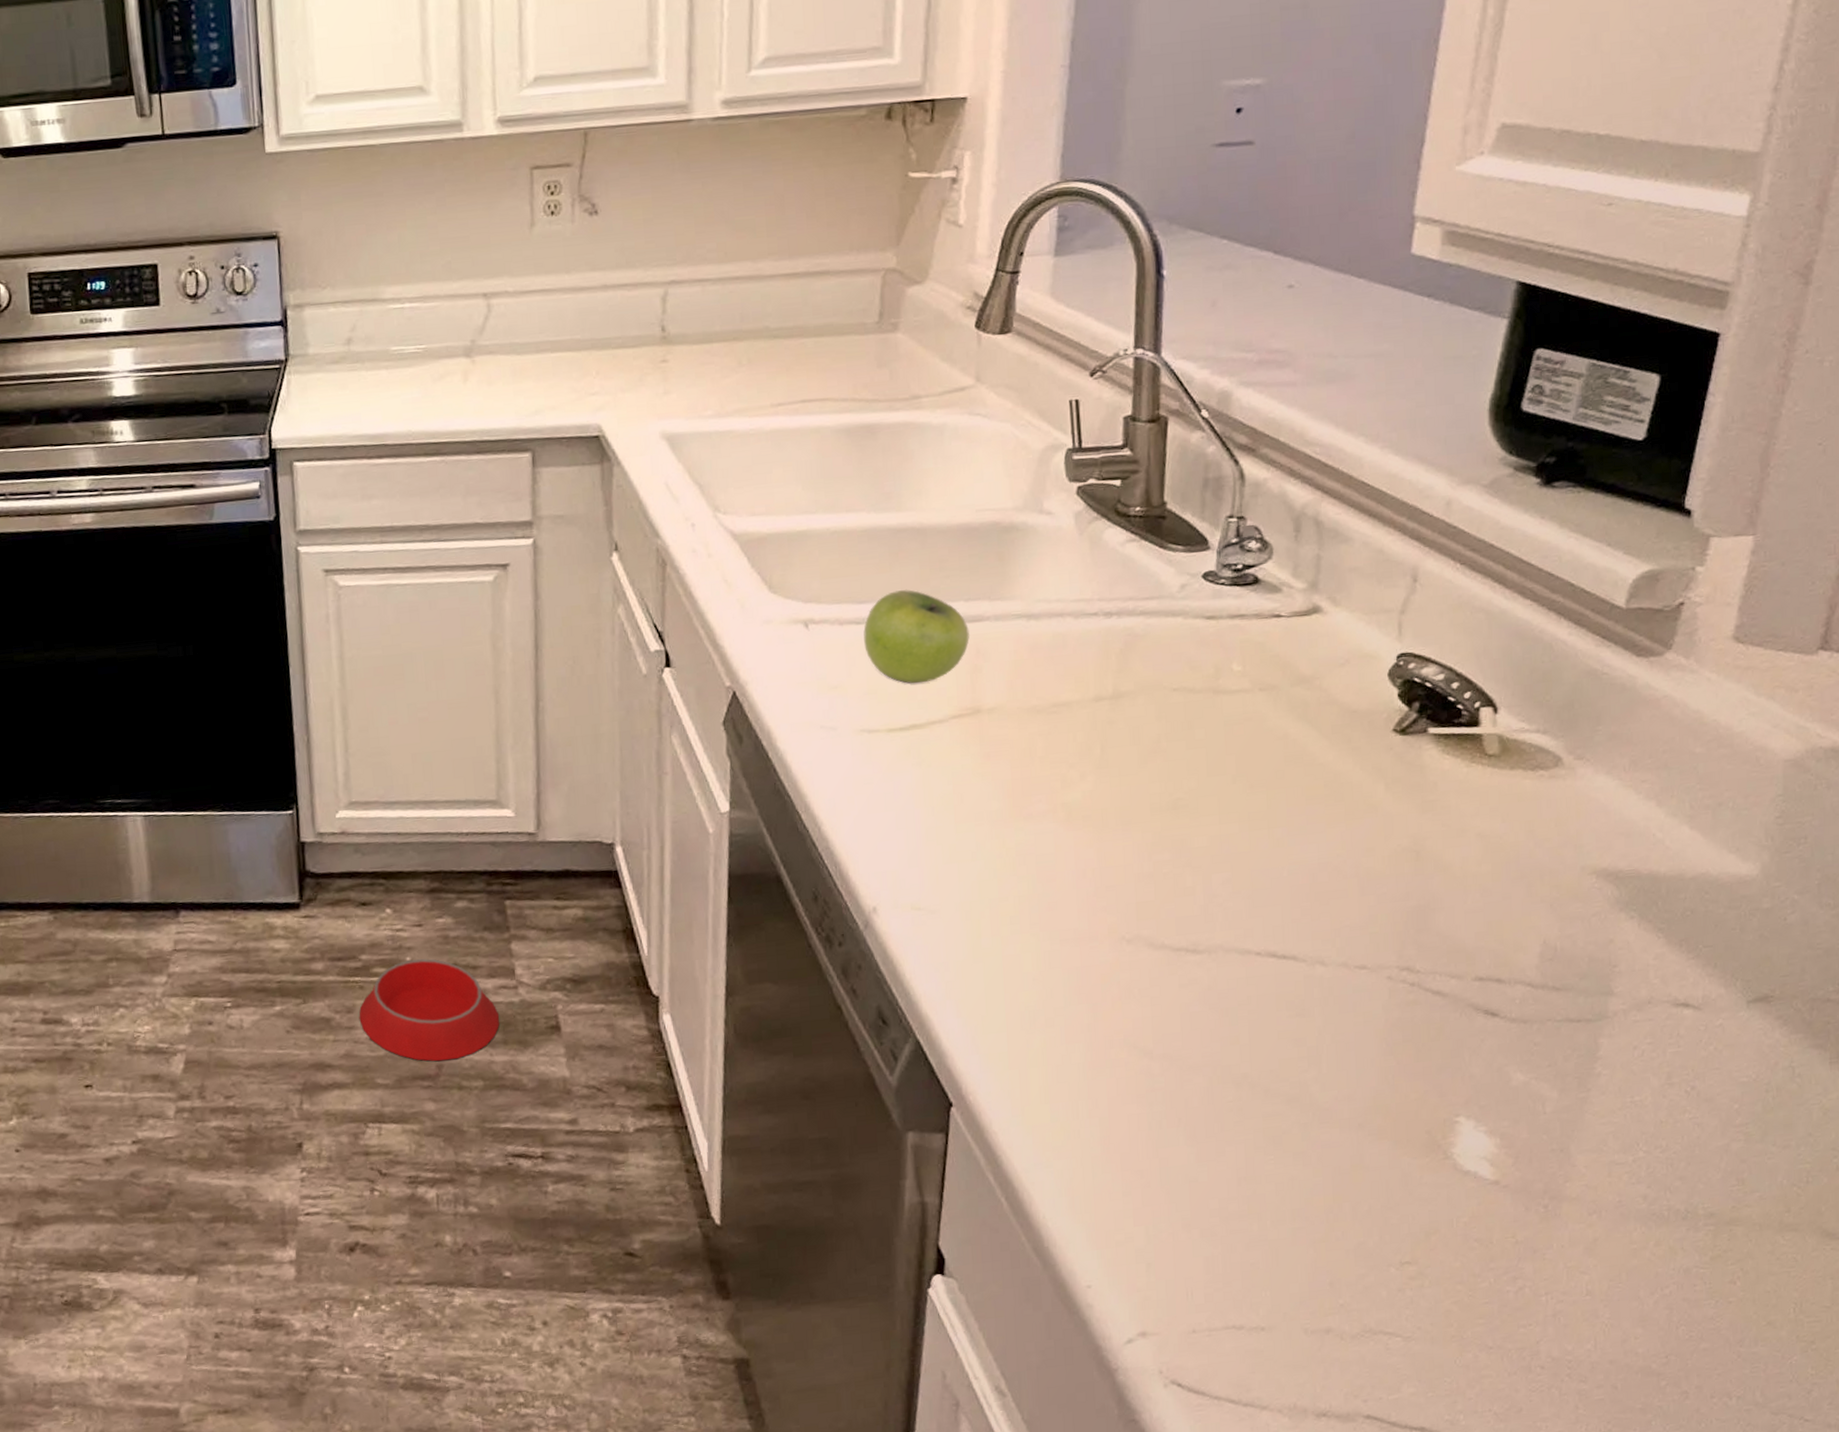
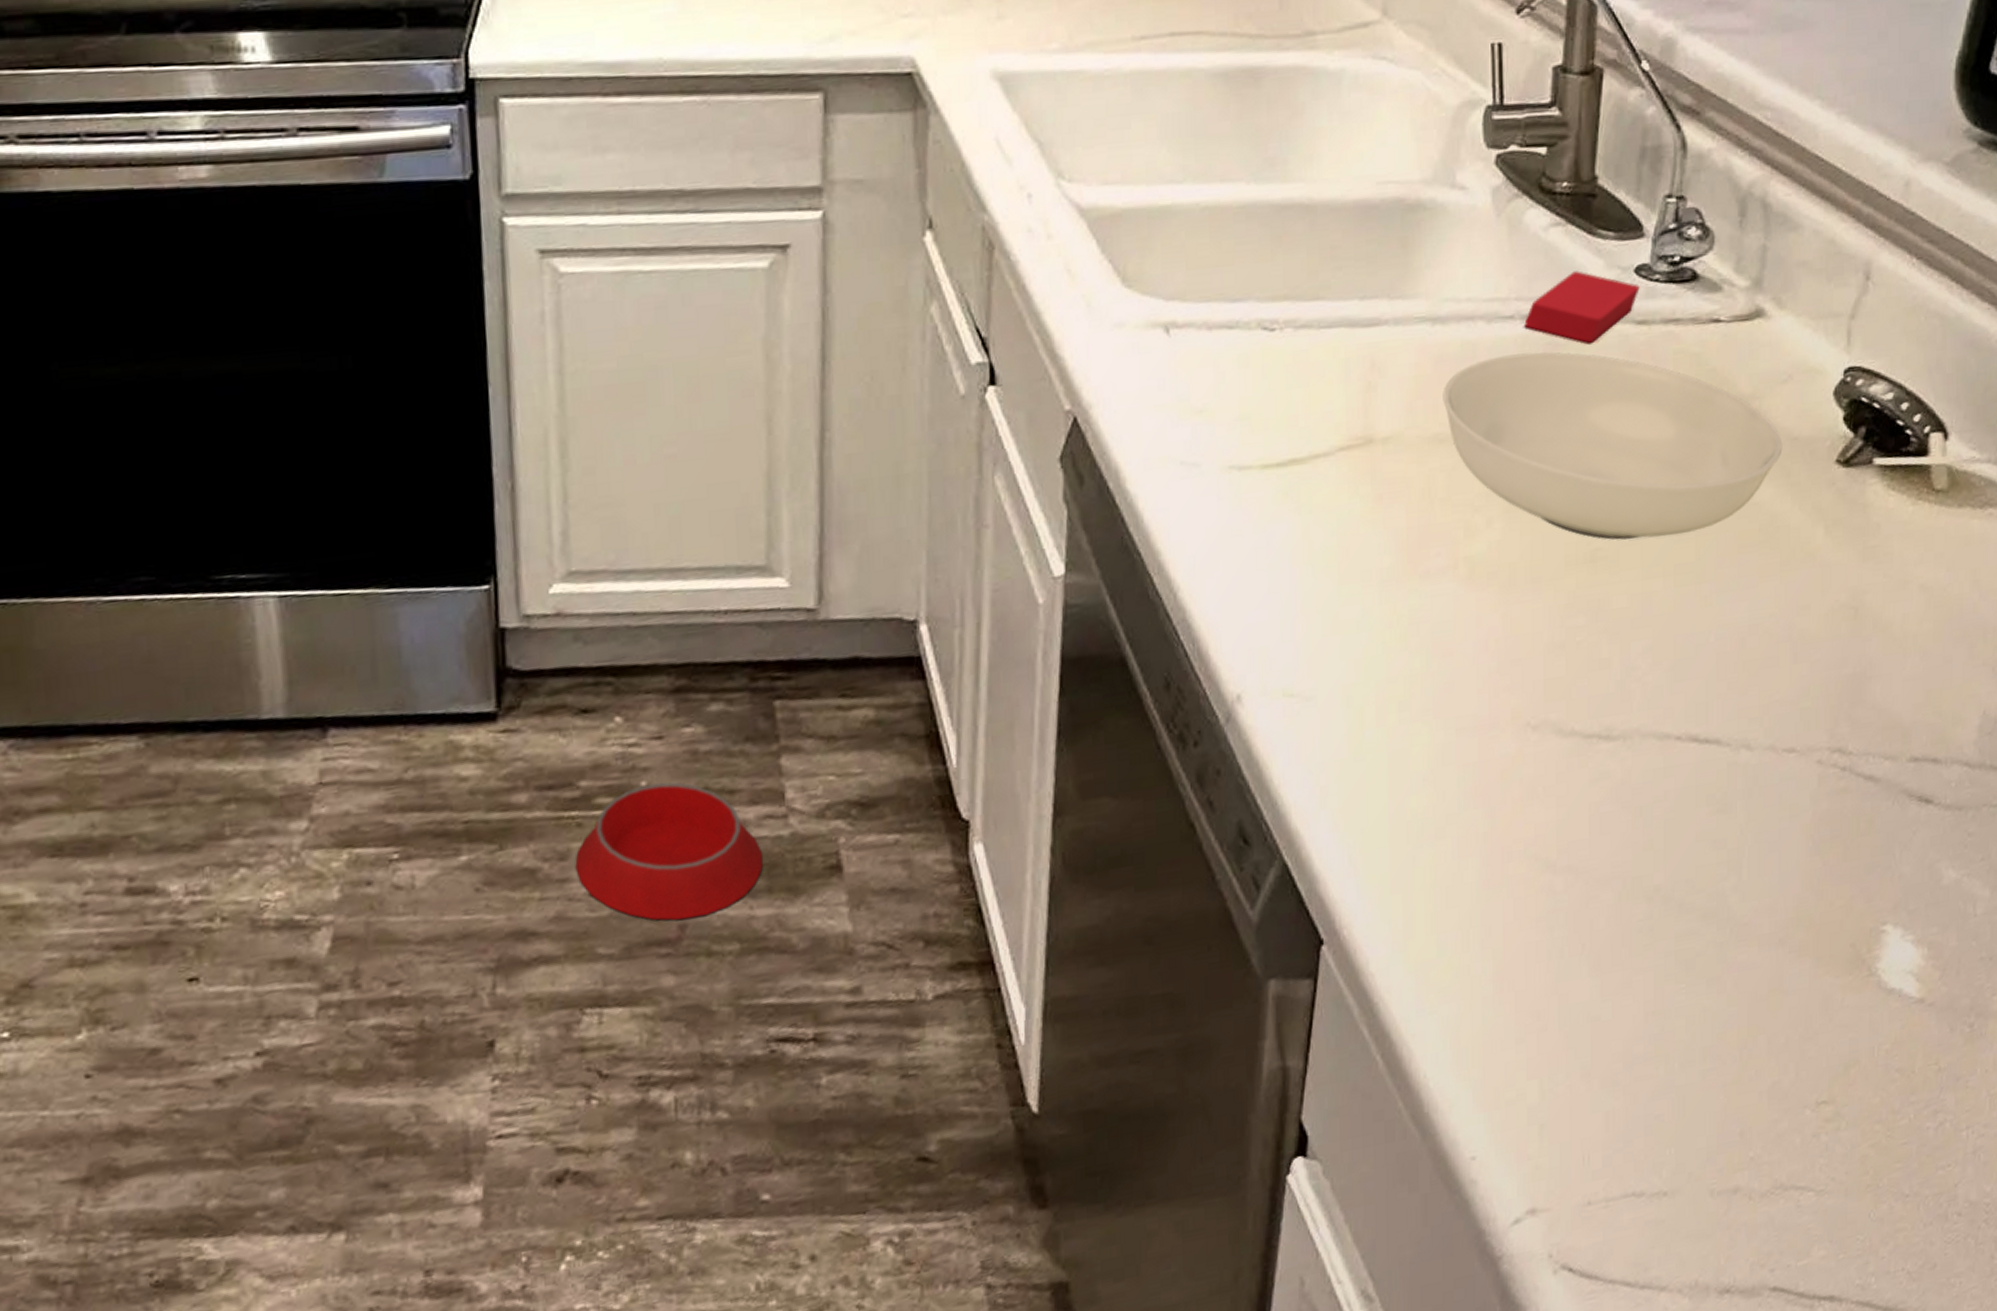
fruit: present [863,589,970,684] -> none [1237,284,1363,406]
bowl: none [1038,641,1343,792] -> present [1443,352,1783,540]
sponge: none [1106,577,1208,637] -> present [1523,271,1640,346]

